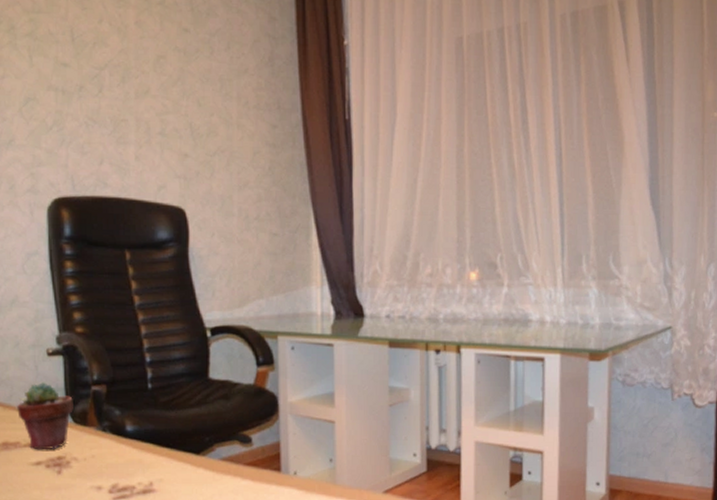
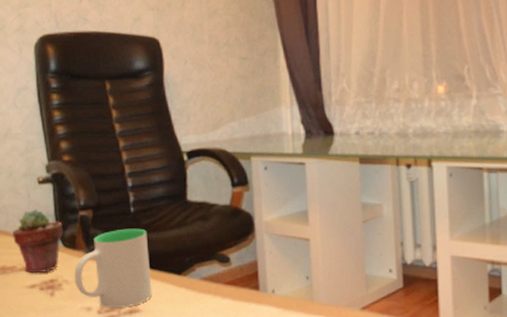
mug: none [84,405,168,487] -> present [74,228,152,308]

